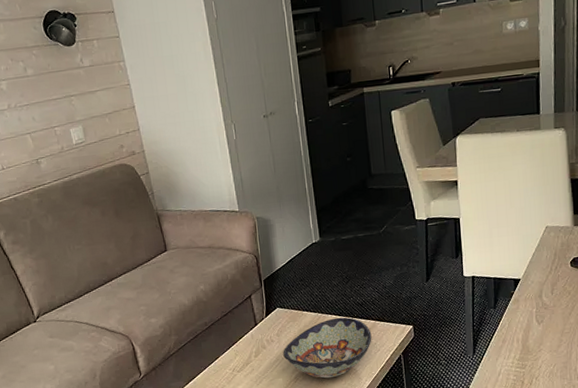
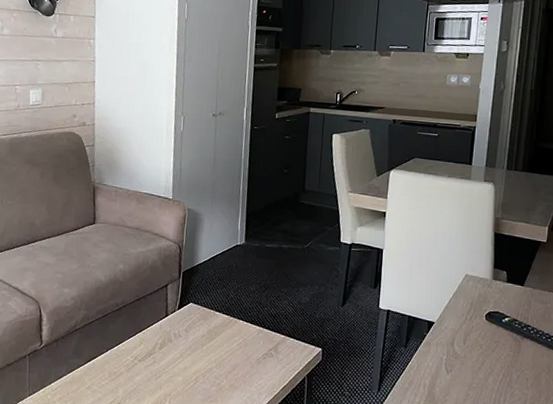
decorative bowl: present [283,317,372,379] -> none [188,324,280,387]

